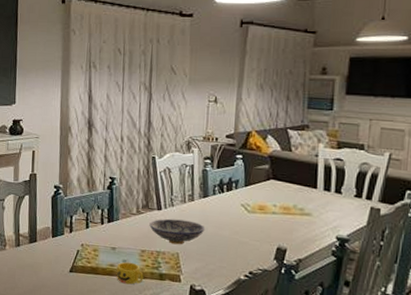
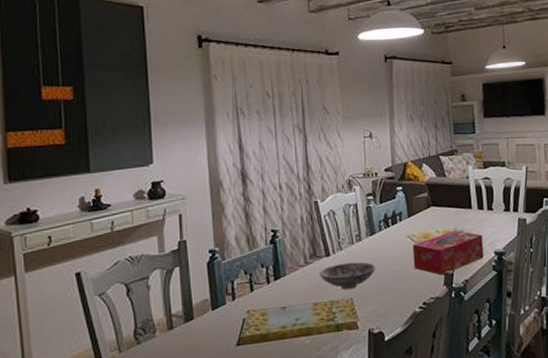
cup: present [116,261,144,285] -> none [289,319,320,345]
tissue box: none [244,207,325,250] -> present [412,230,484,275]

